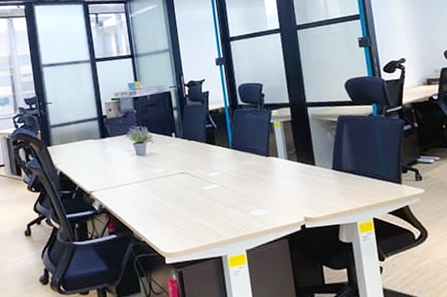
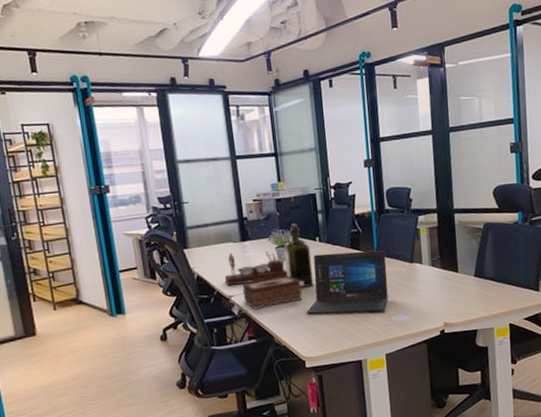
desk organizer: none [85,147,146,182] -> present [224,251,288,287]
tissue box: none [102,171,161,204] -> present [242,275,302,309]
liquor: none [141,120,172,182] -> present [284,223,314,287]
laptop: none [165,144,246,209] -> present [306,250,388,314]

